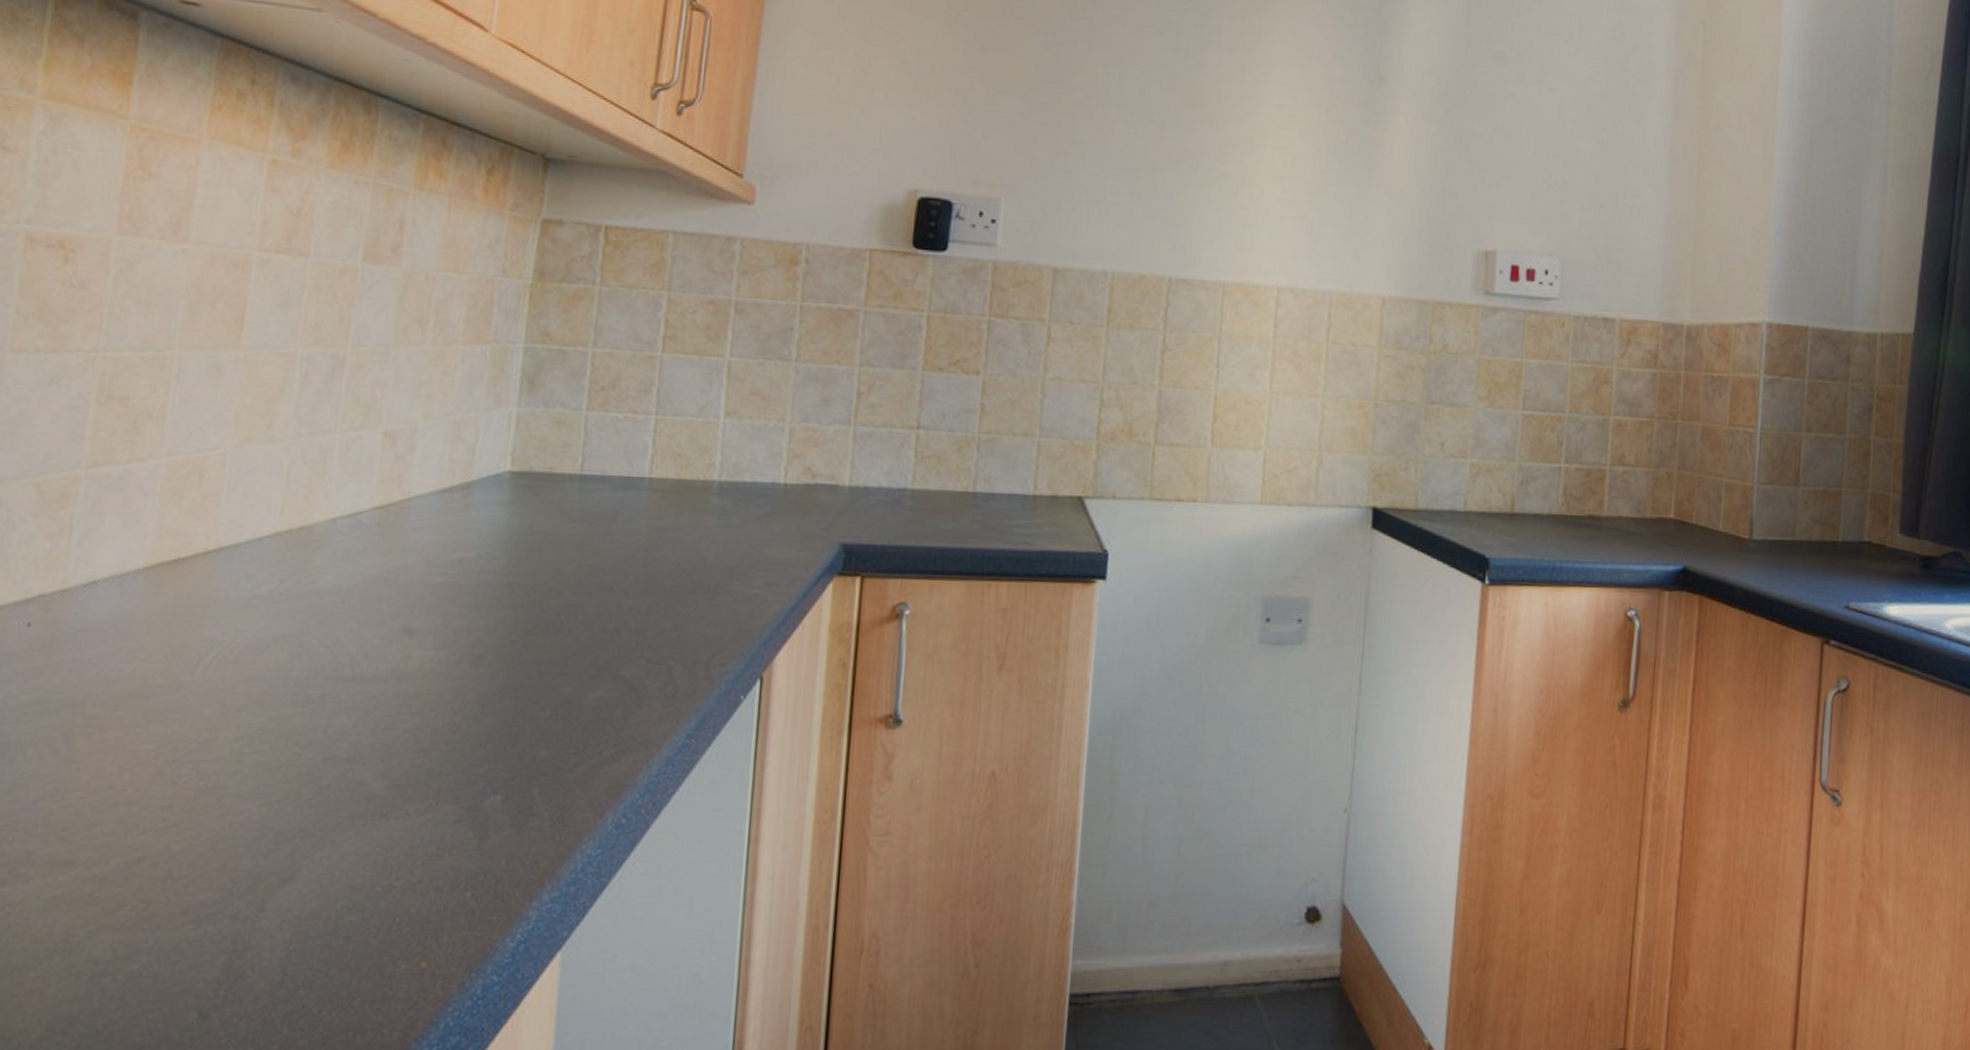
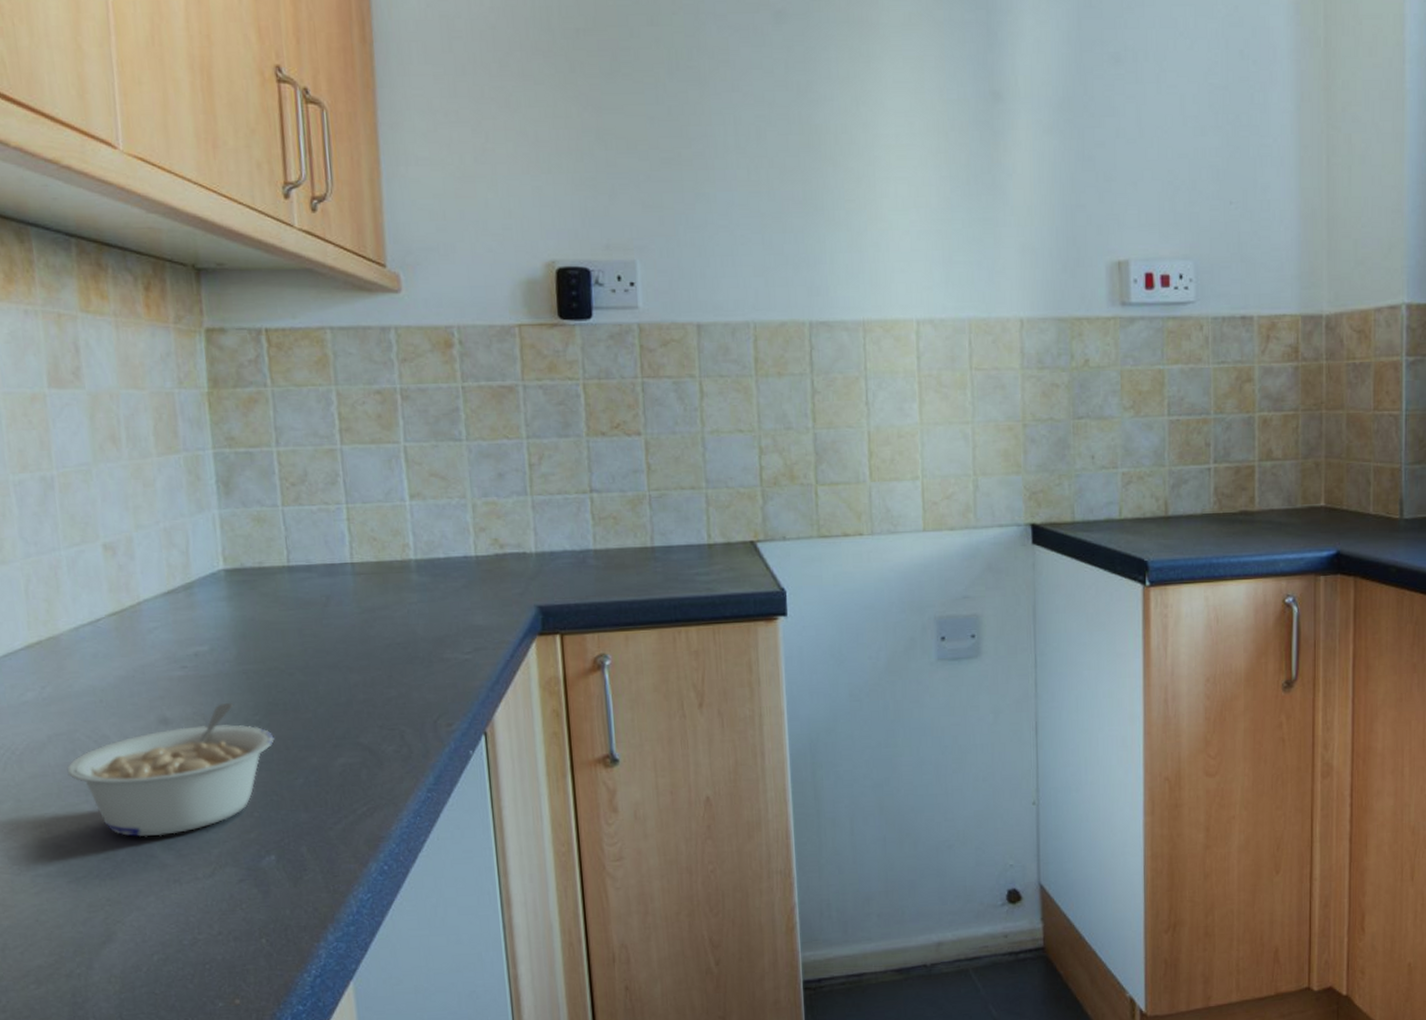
legume: none [287,617,528,762] -> present [67,702,274,837]

